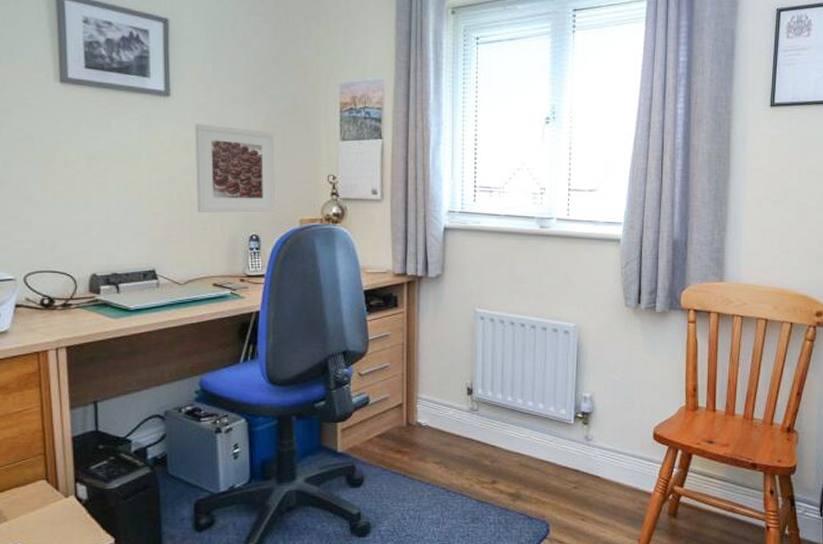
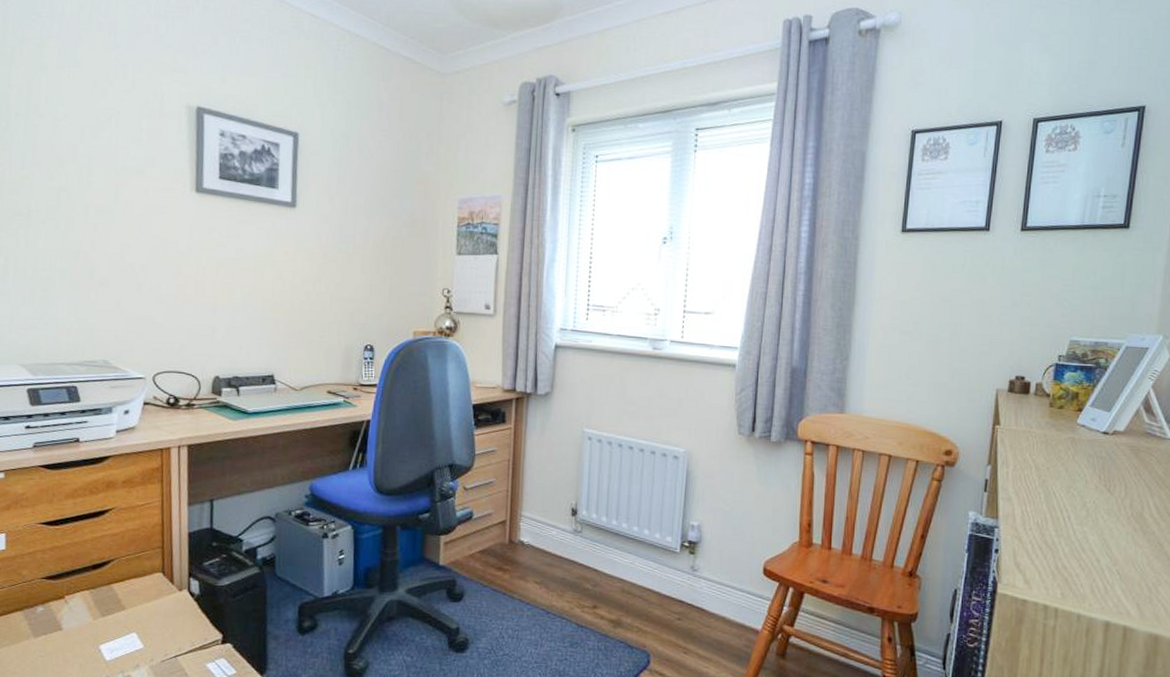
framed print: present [195,123,276,213] -> none [316,234,393,323]

